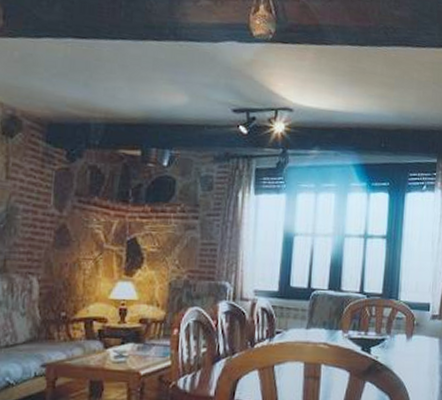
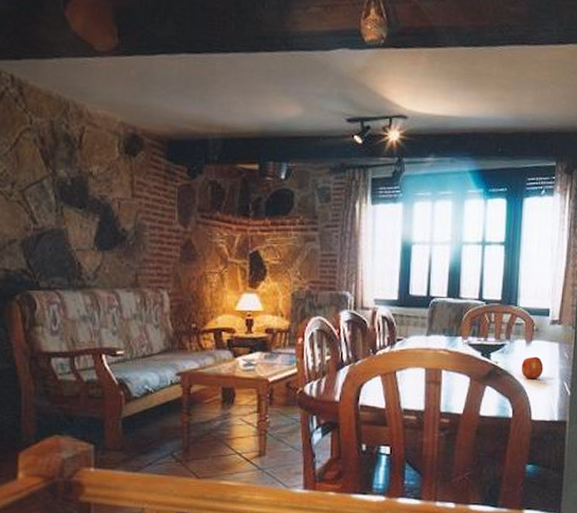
fruit: none [401,351,424,375] -> present [521,356,544,379]

